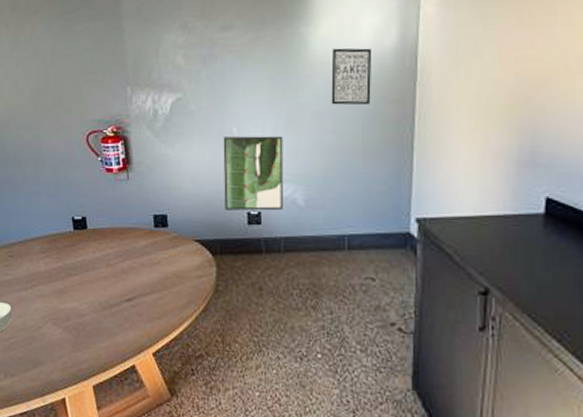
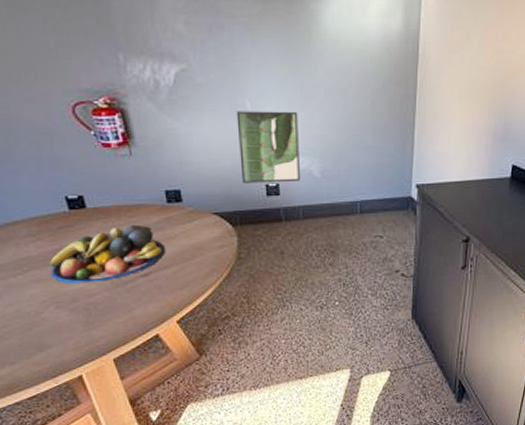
fruit bowl: none [53,247,150,303] -> present [50,224,166,284]
wall art: present [331,48,372,105] -> none [342,28,380,84]

